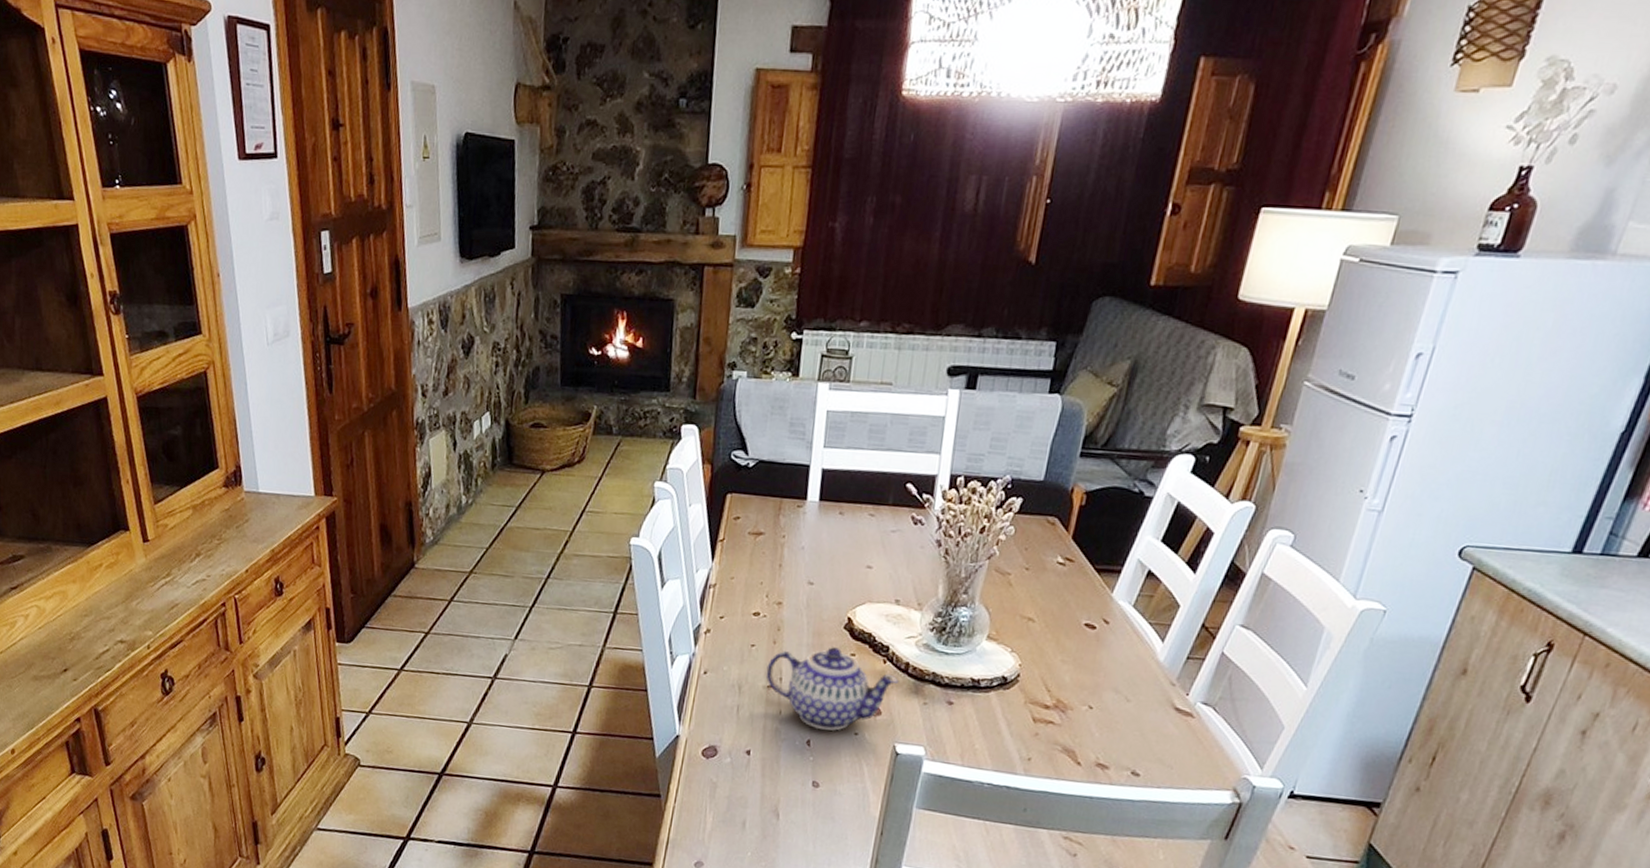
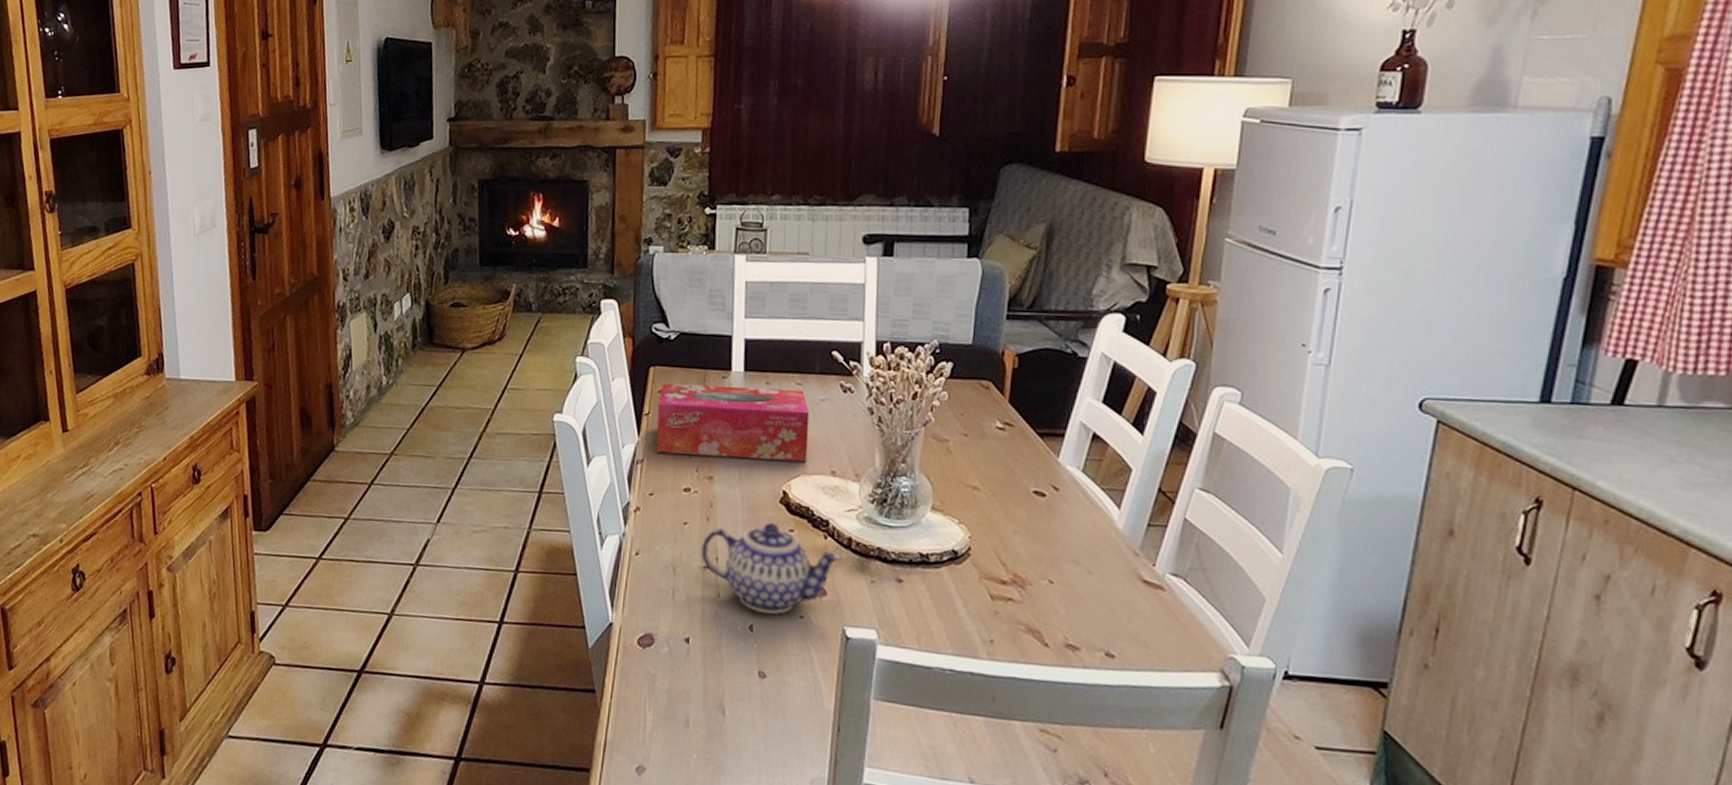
tissue box: none [729,510,880,591] -> present [656,383,810,462]

